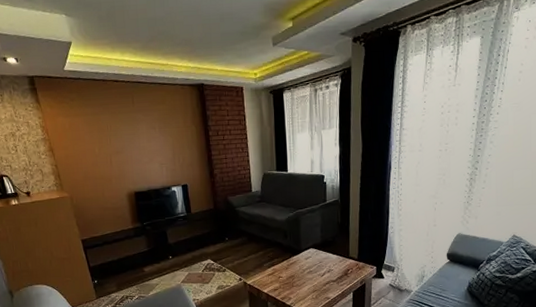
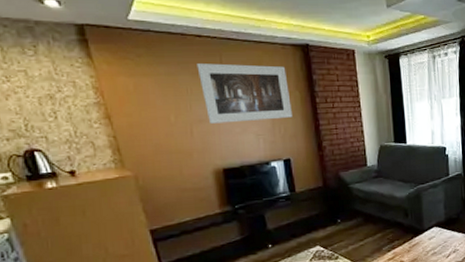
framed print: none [114,104,189,155] -> present [196,63,292,124]

